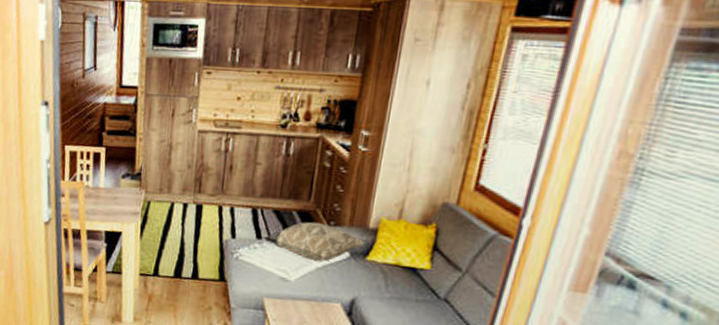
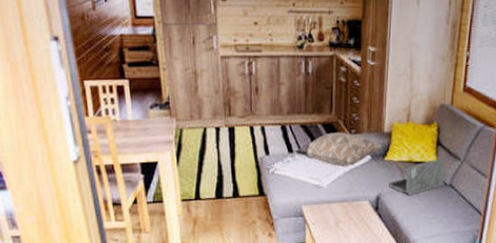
laptop: none [367,266,442,305] -> present [389,159,447,196]

